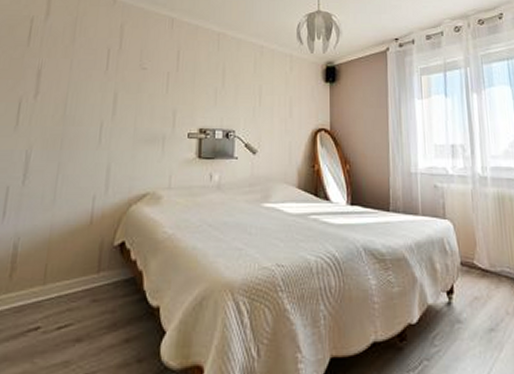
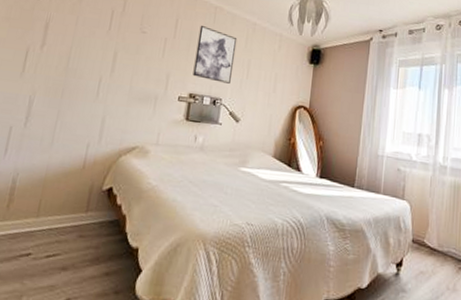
wall art: none [201,55,245,113] -> present [193,26,238,84]

